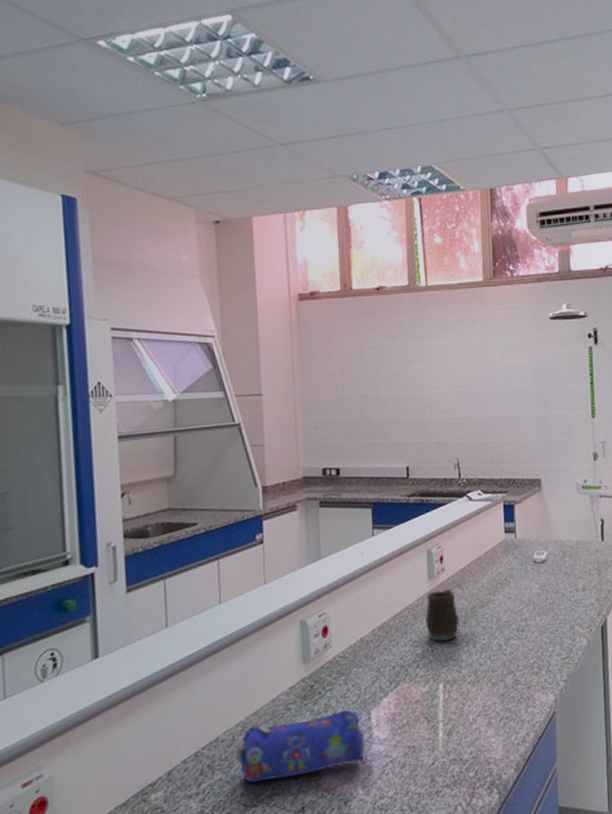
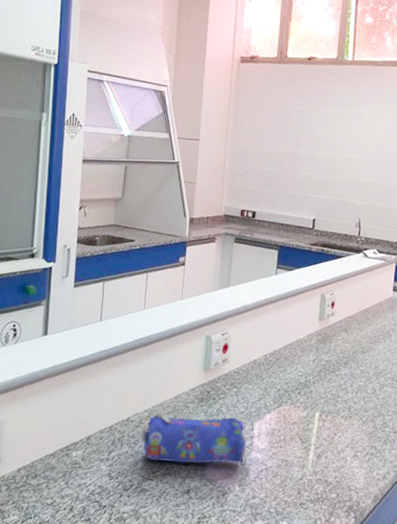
mug: present [425,589,459,642] -> none [311,331,342,376]

